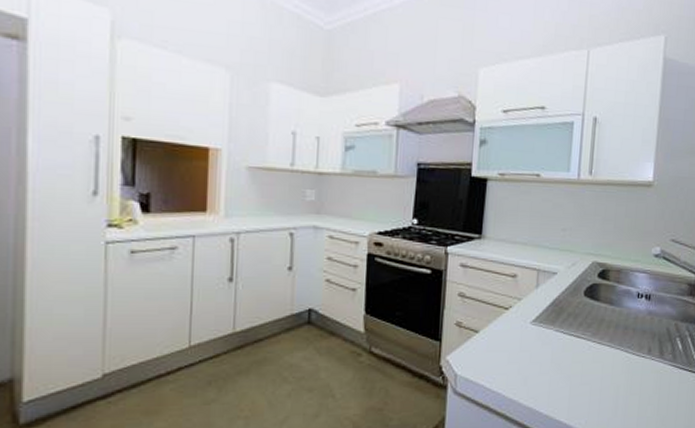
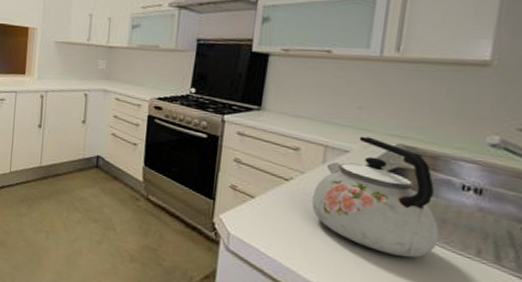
kettle: none [528,257,624,366] -> present [311,136,440,258]

